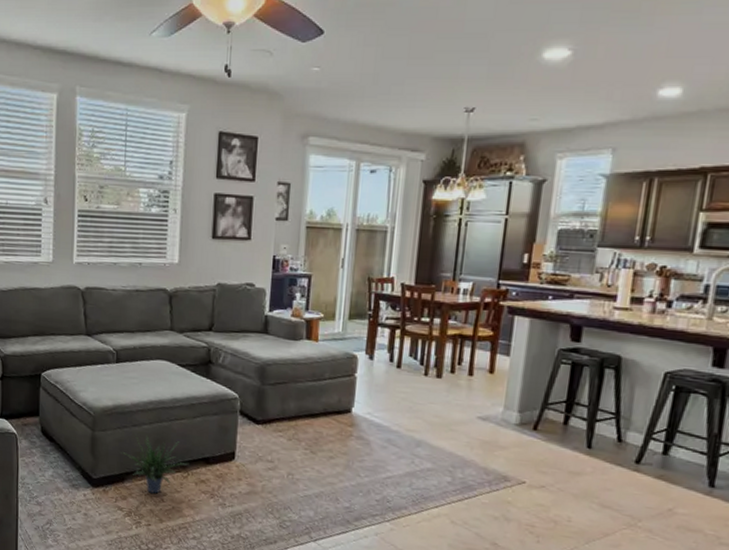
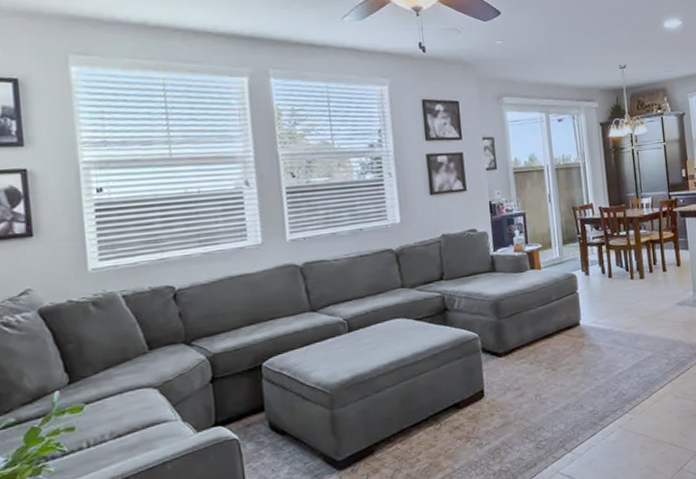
potted plant: present [120,435,189,494] -> none [365,395,441,458]

